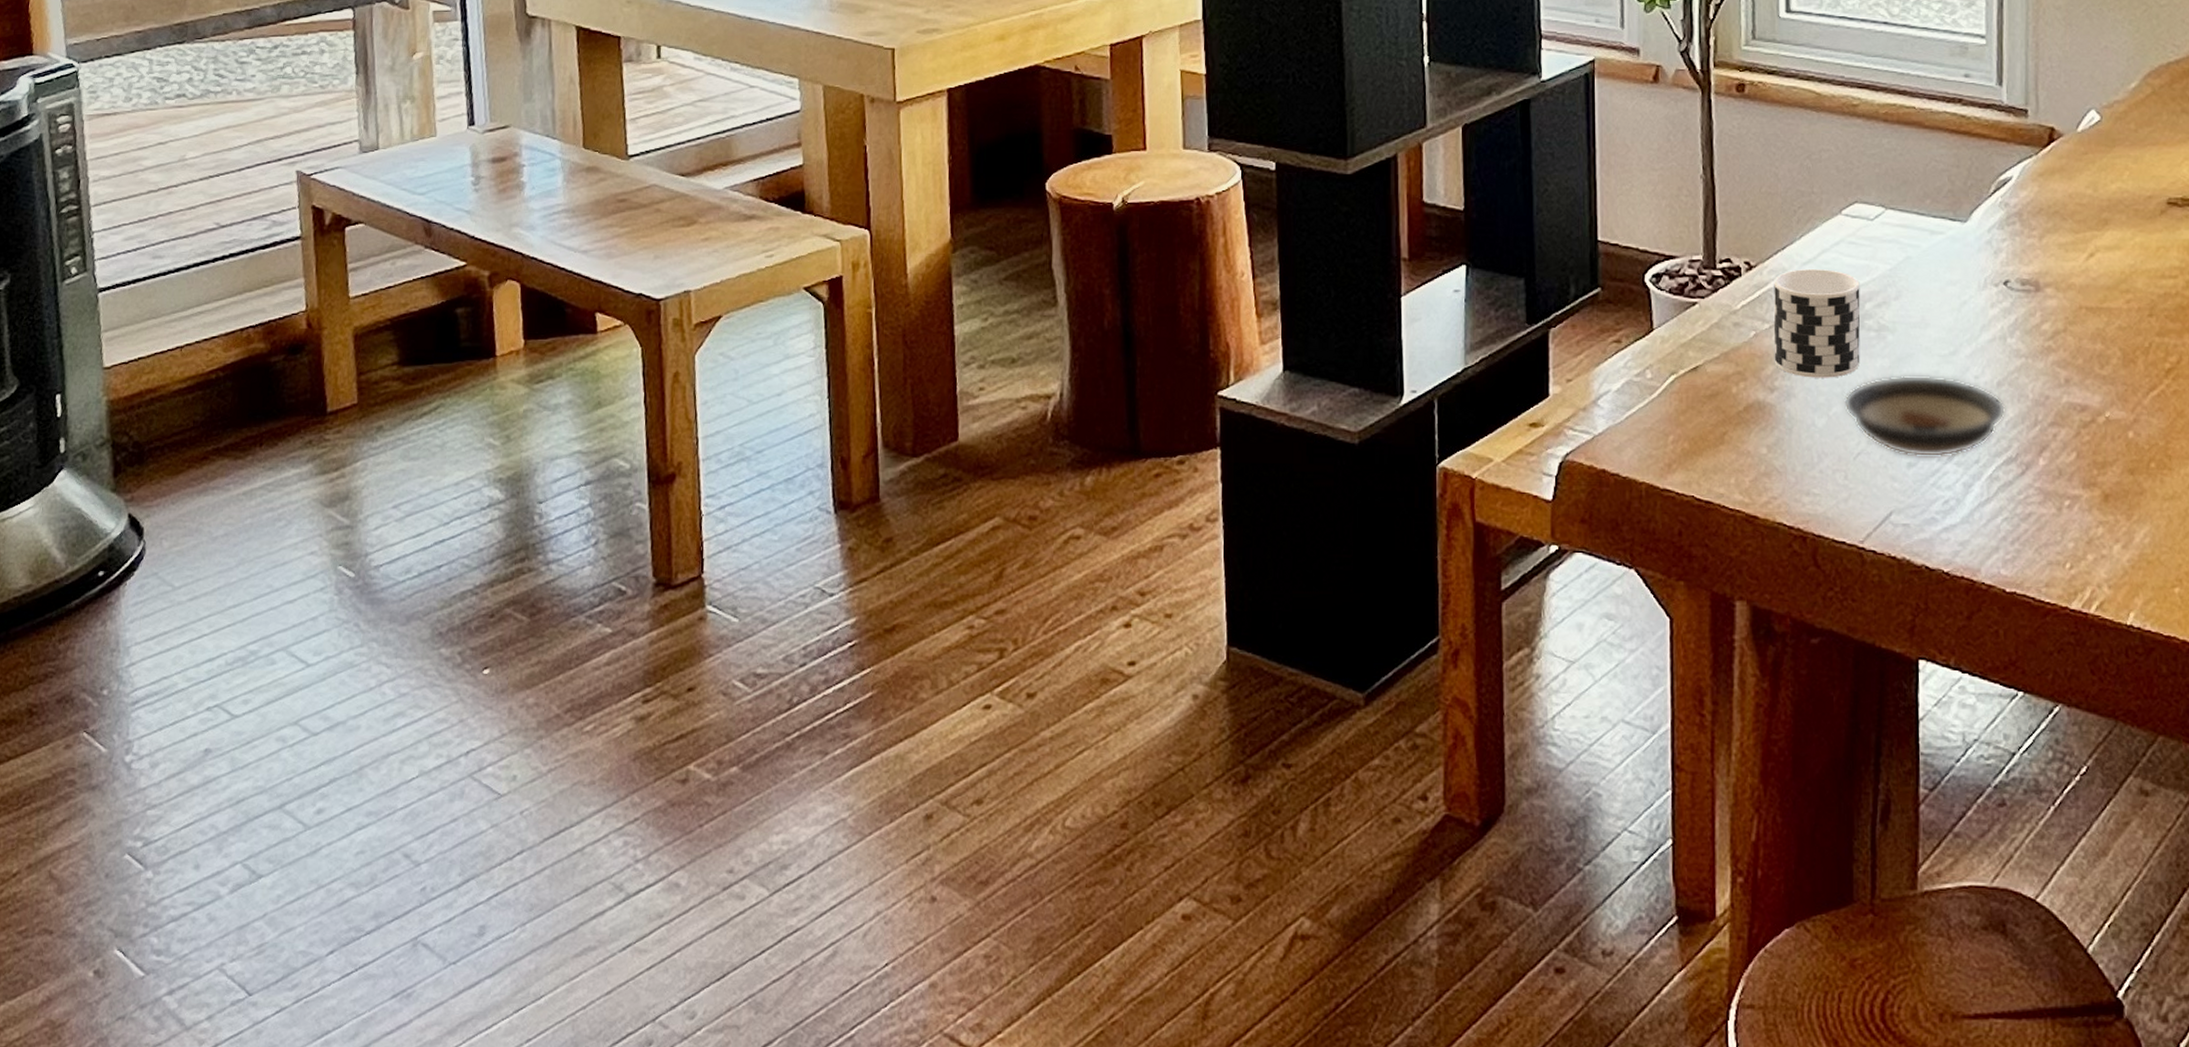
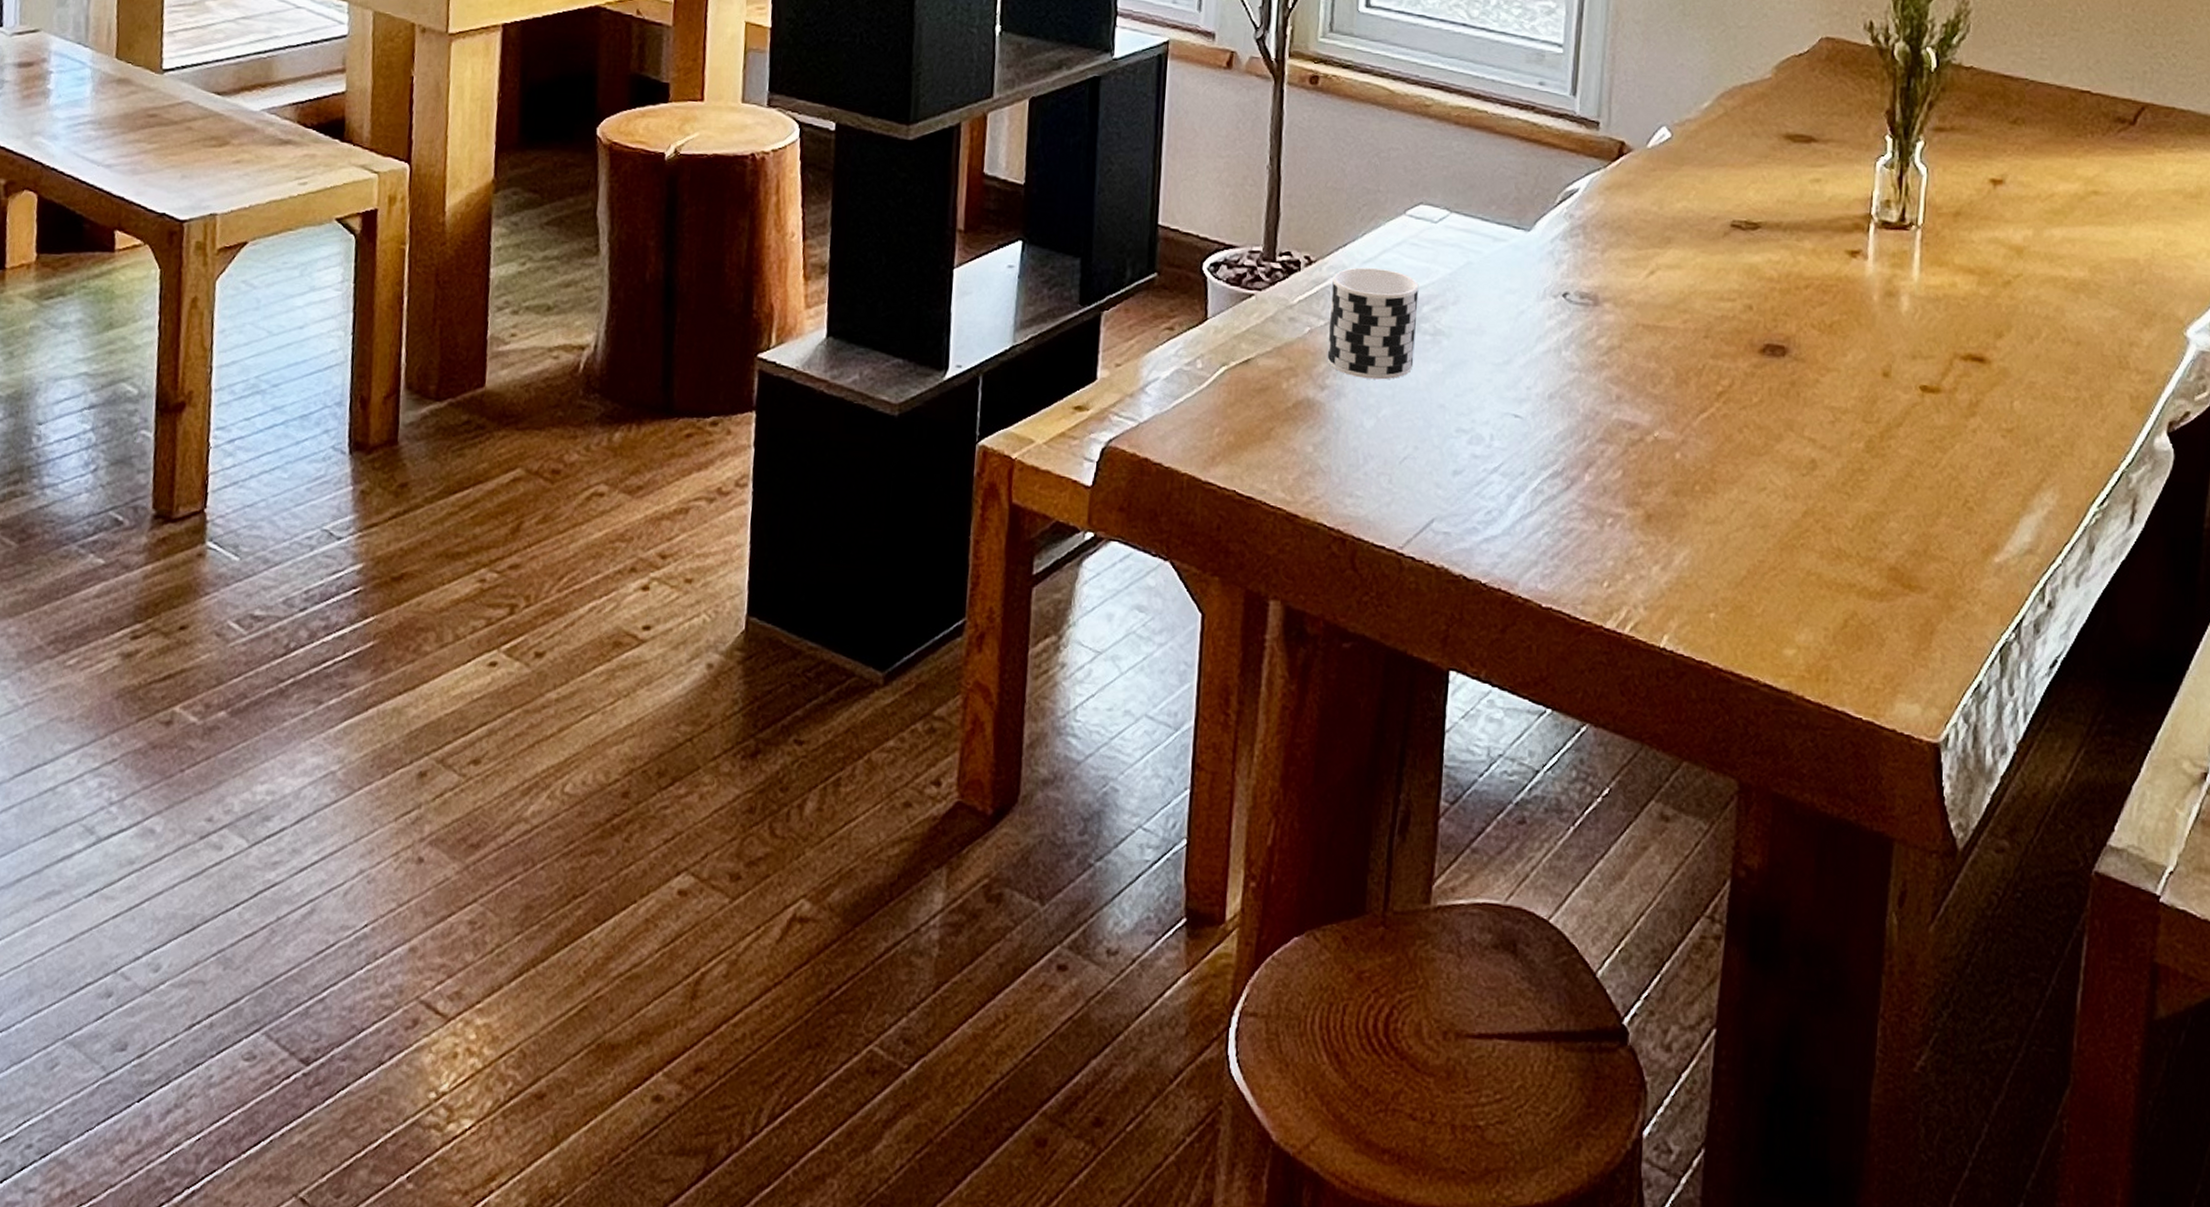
saucer: present [1844,375,2006,458] -> none [1394,381,1556,467]

